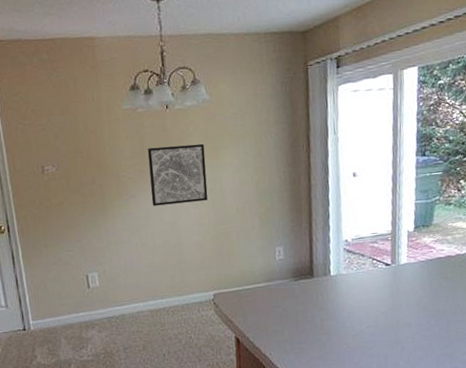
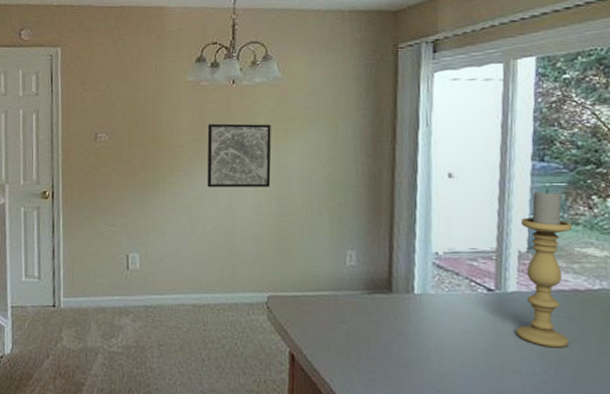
candle holder: none [407,178,446,303] -> present [516,189,572,348]

